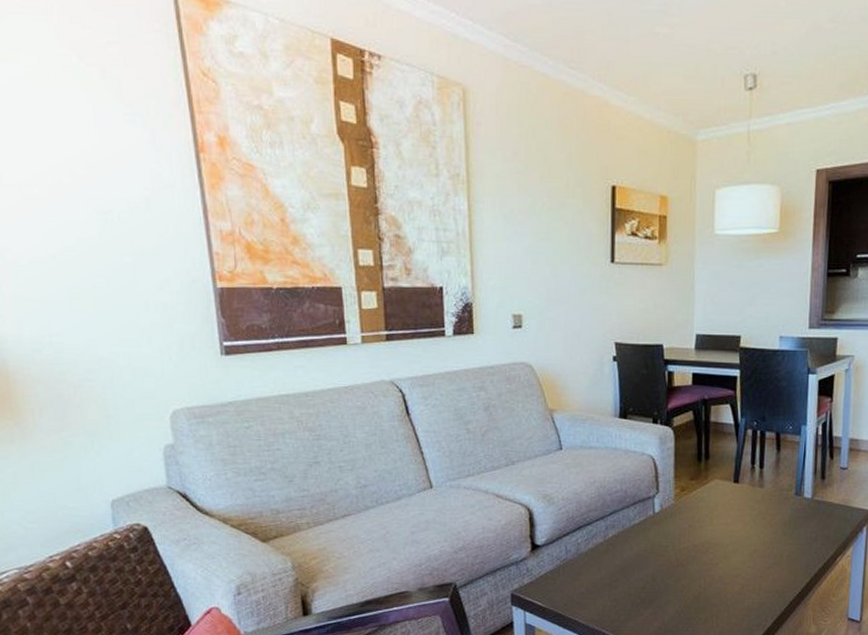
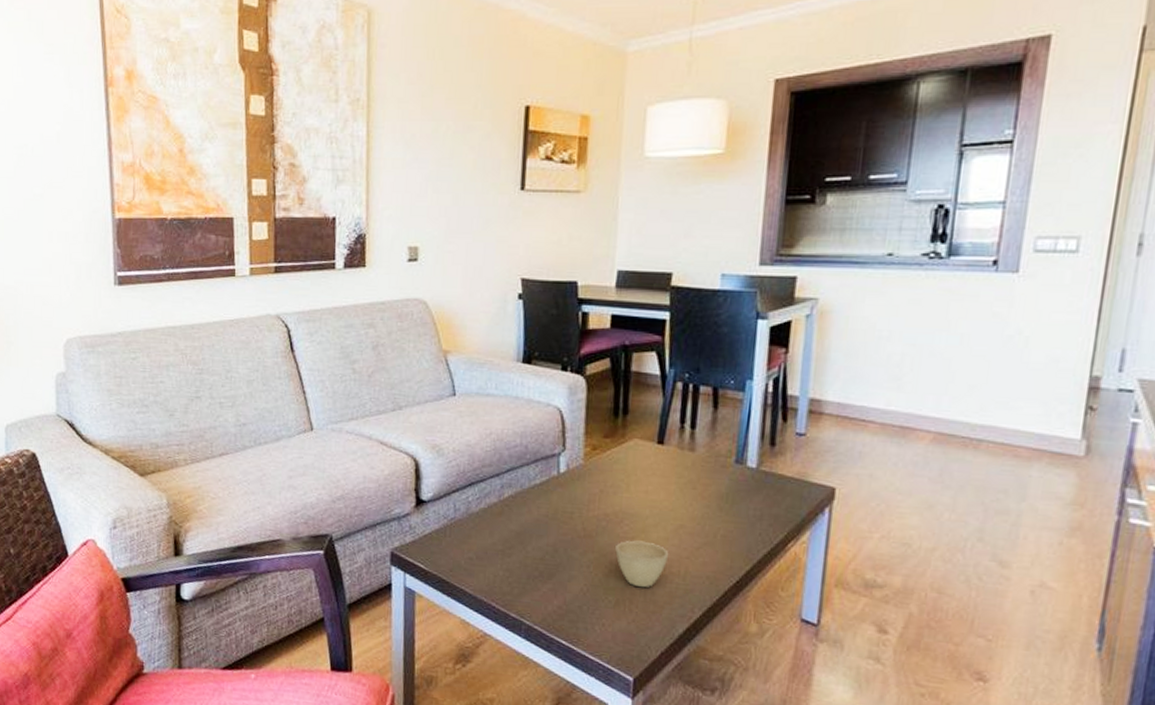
cup: none [703,565,746,605] -> present [615,540,669,588]

